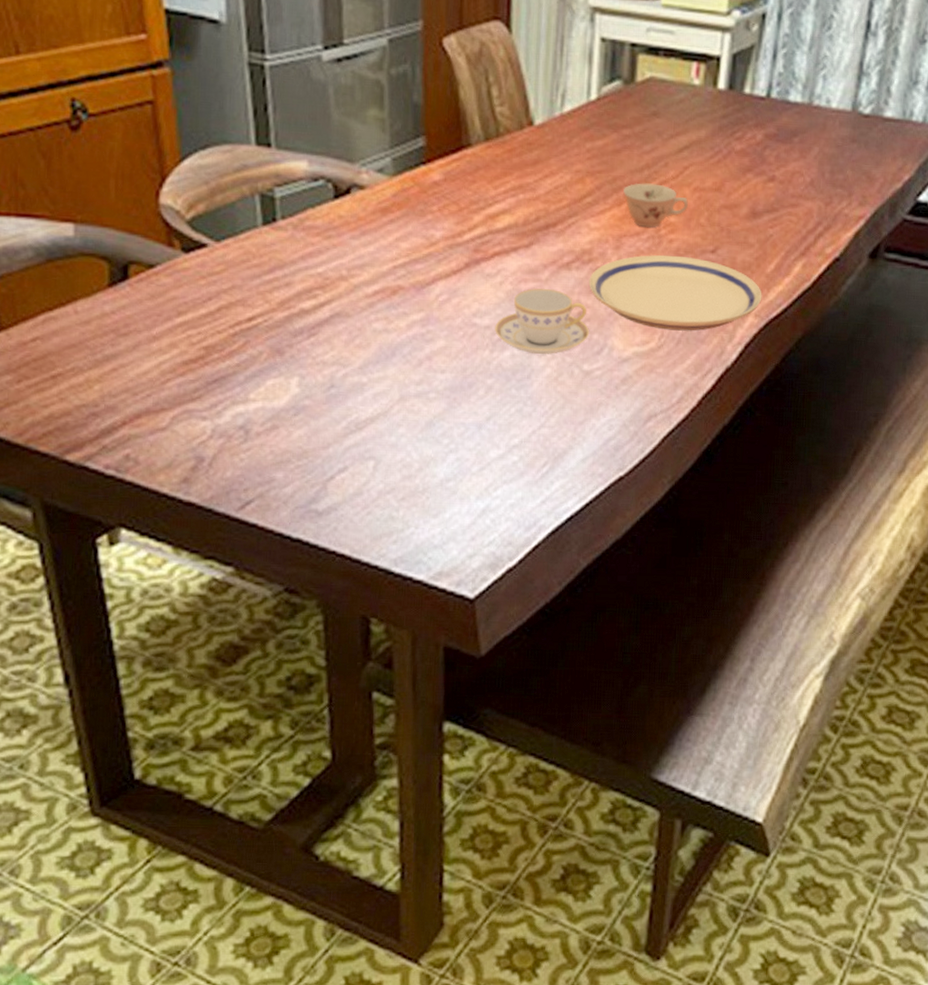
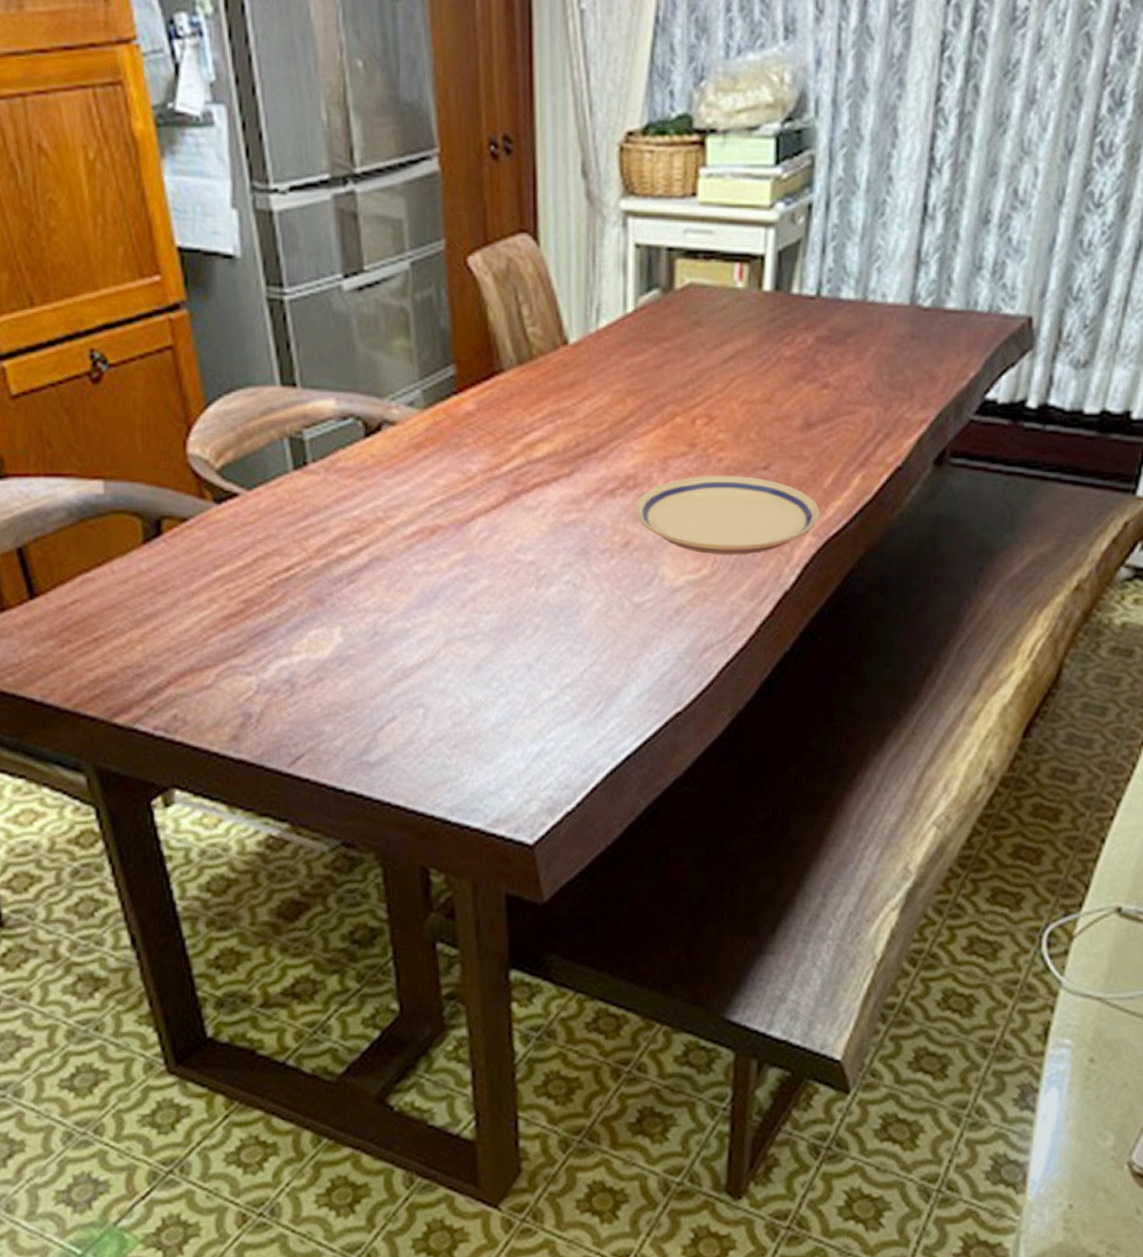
teacup: present [495,288,590,354] -> none [539,519,639,588]
teacup: present [623,183,688,227] -> none [667,399,736,446]

